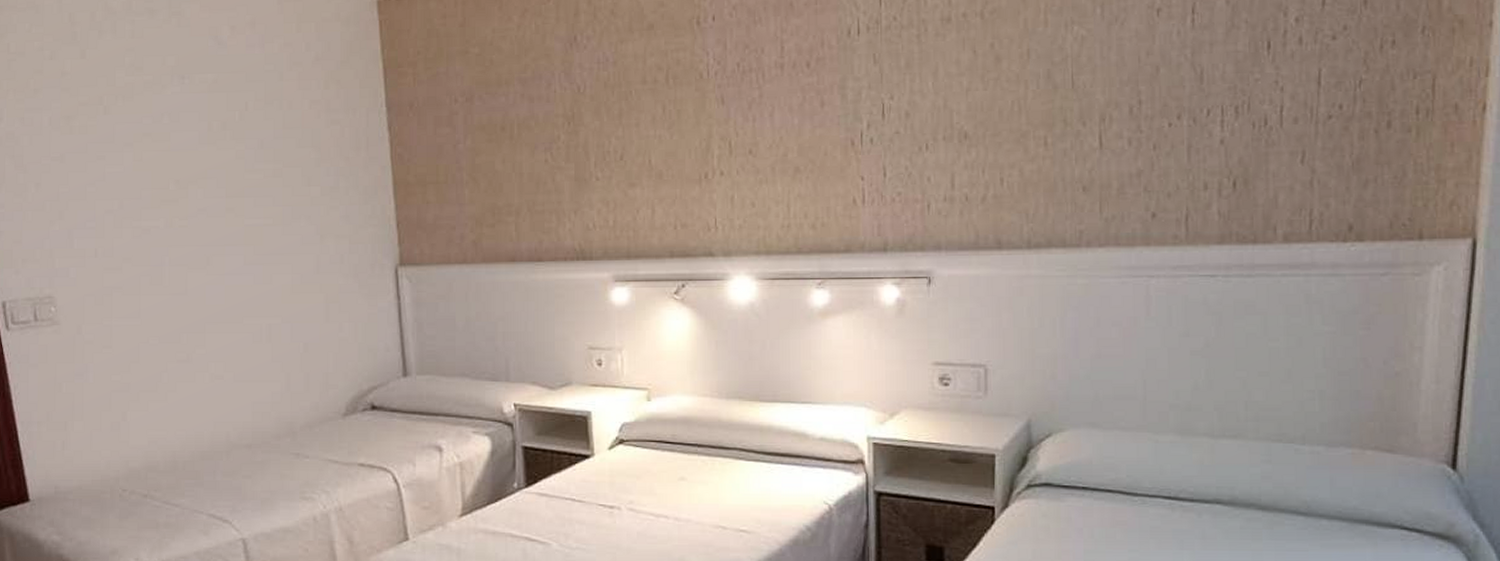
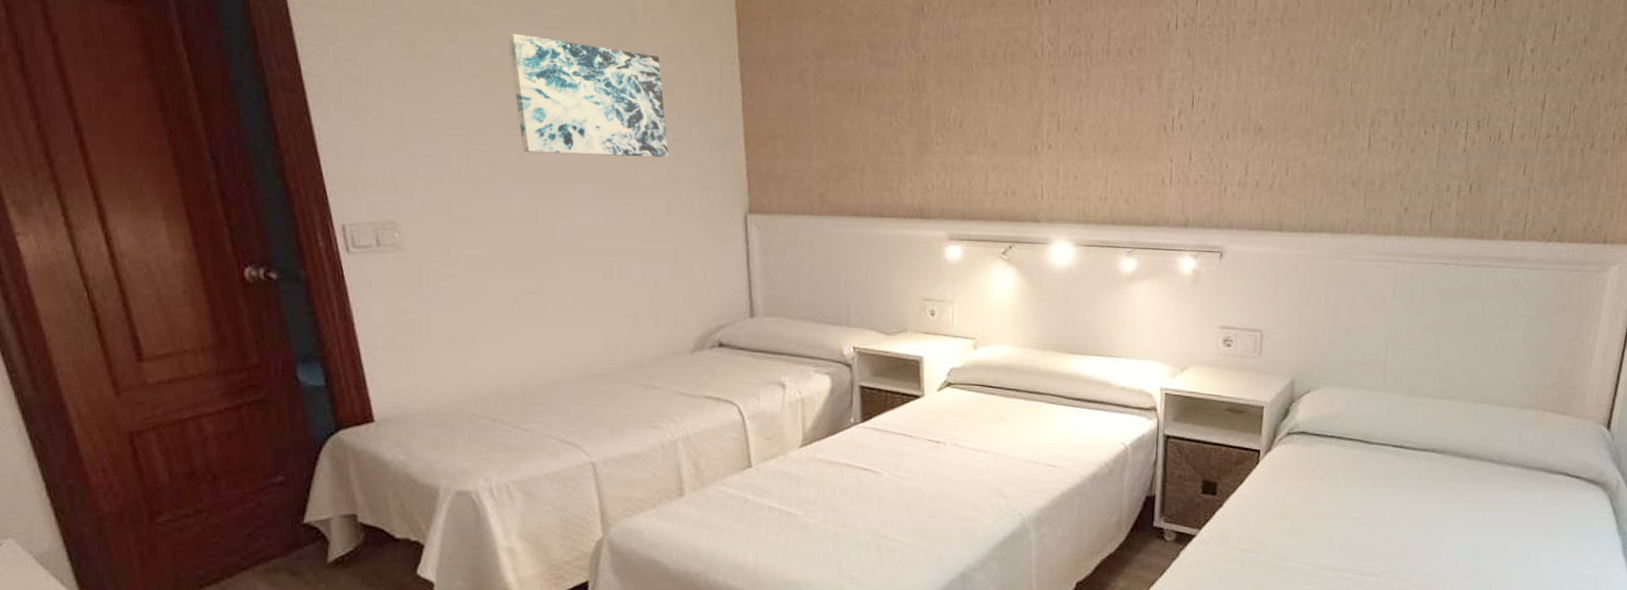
wall art: none [159,100,317,218] -> present [508,33,669,158]

